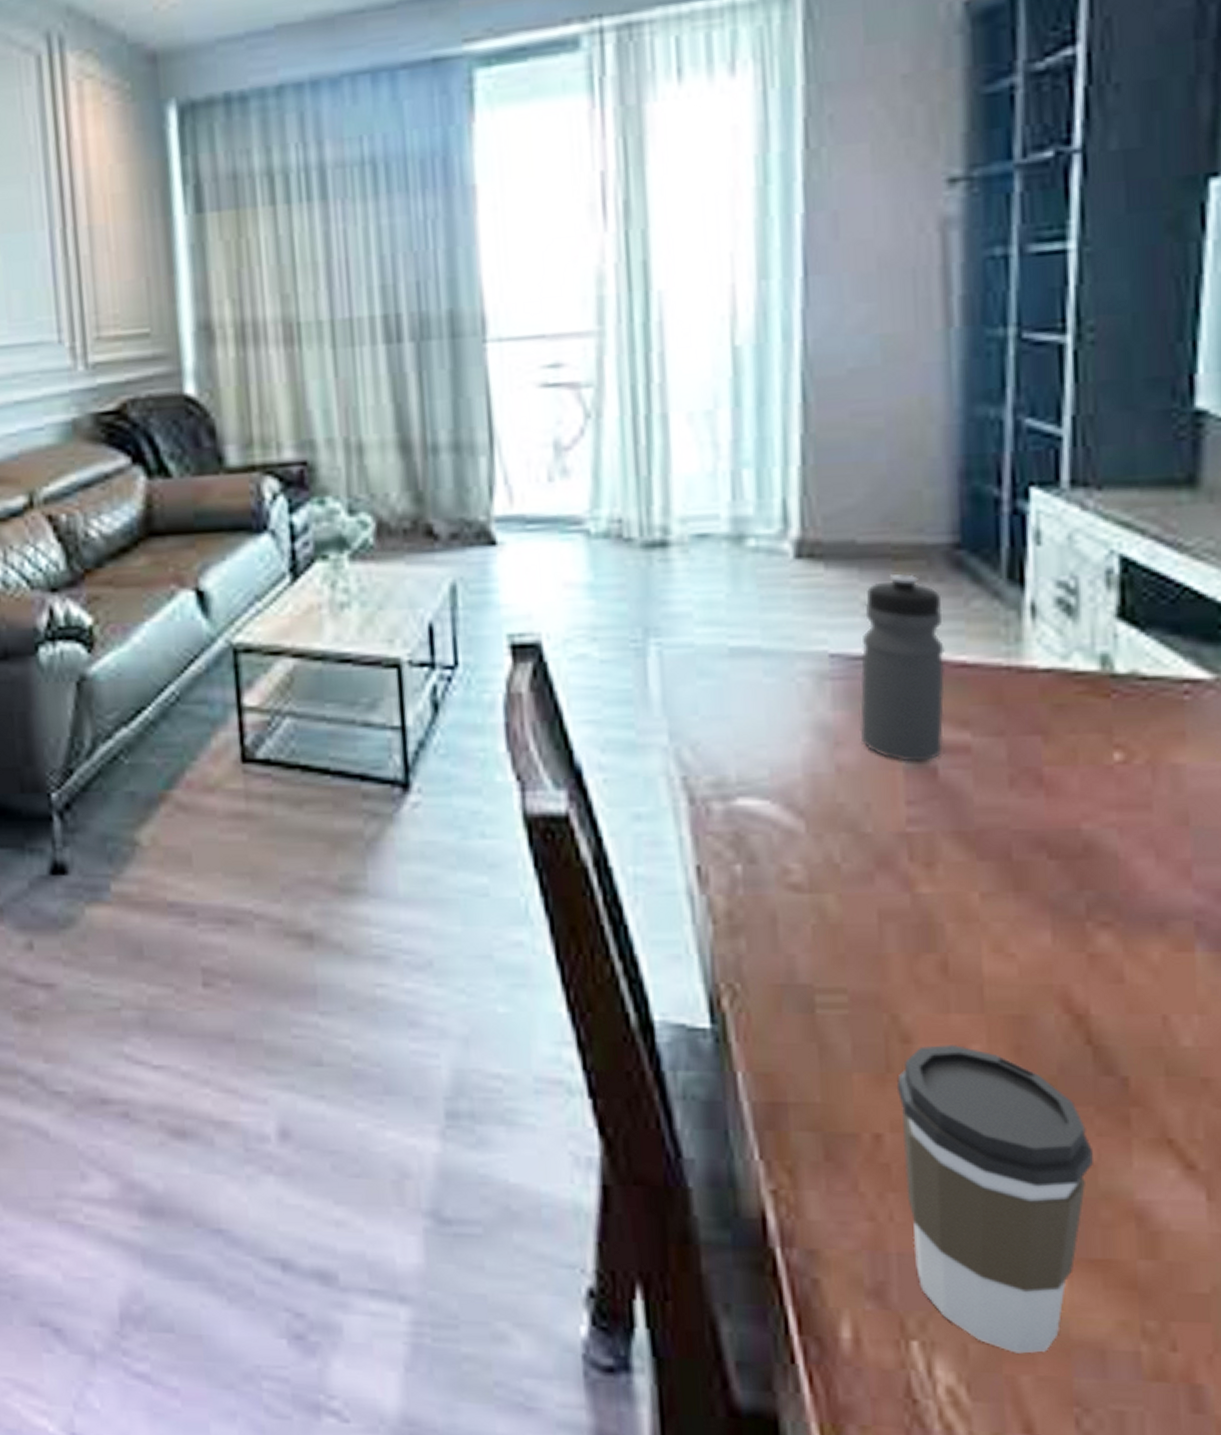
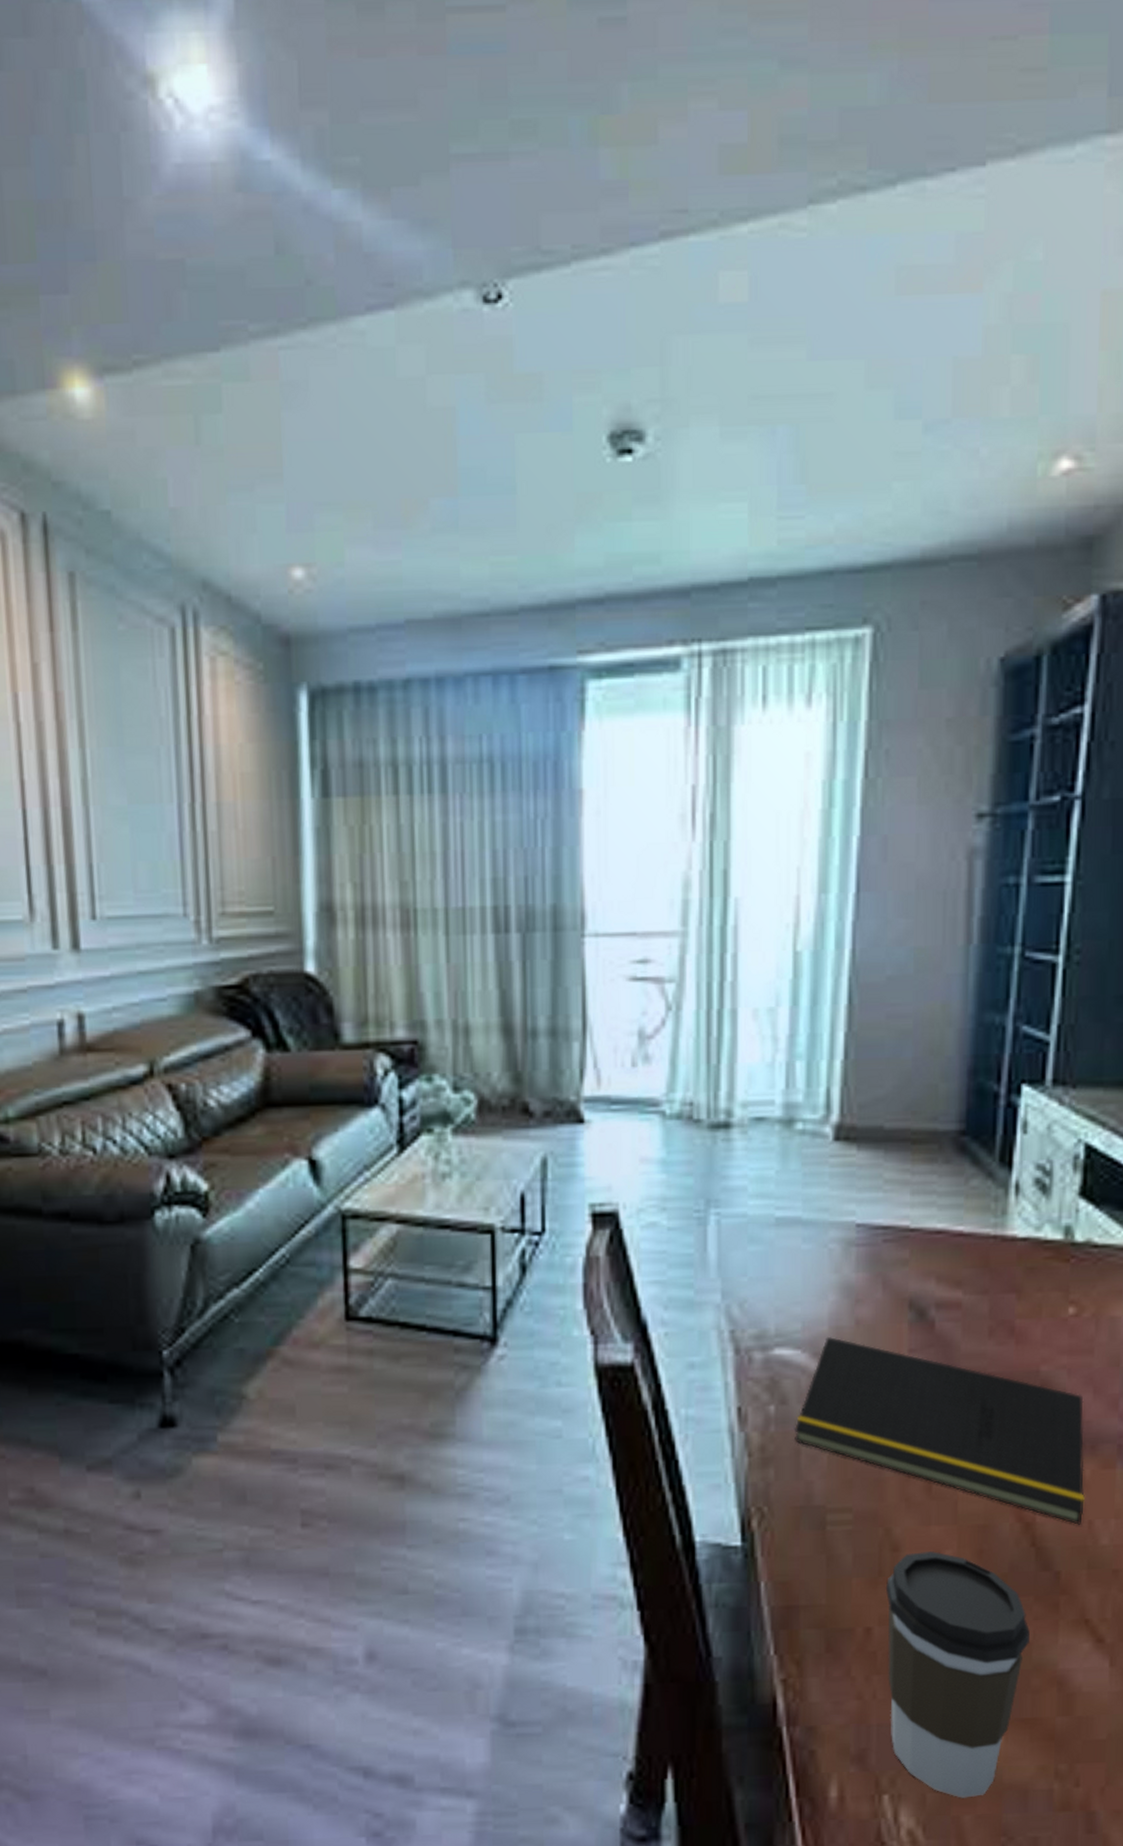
notepad: none [767,784,1155,1020] -> present [793,1336,1085,1525]
water bottle: present [859,573,946,762] -> none [876,1155,948,1316]

